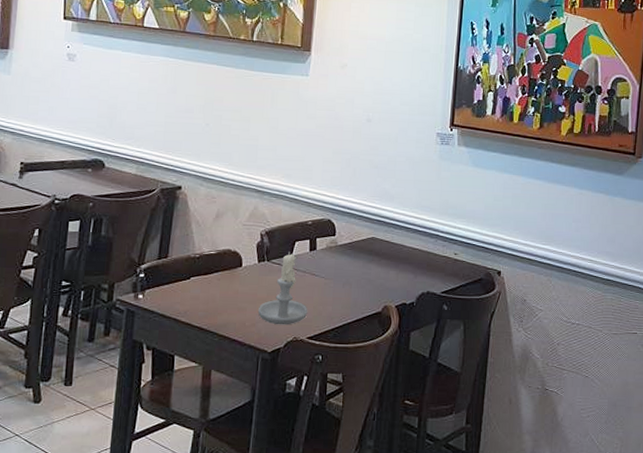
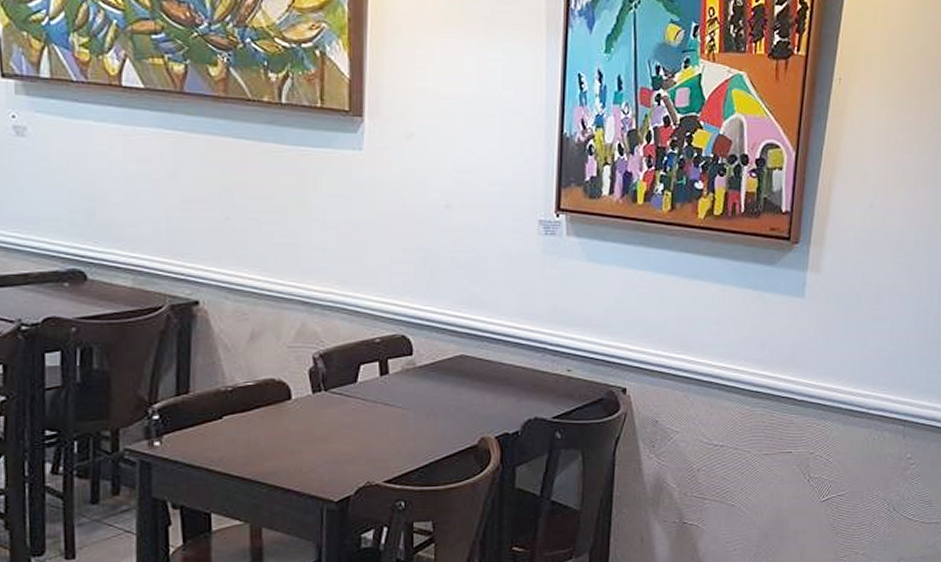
candle: present [258,251,308,325] -> none [318,377,383,469]

